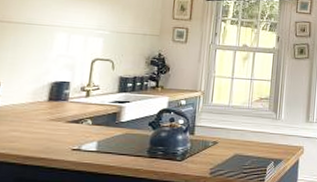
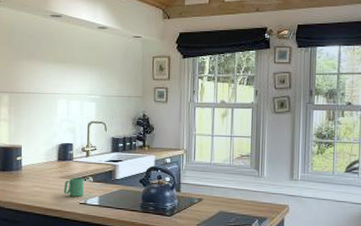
mug: none [51,119,80,142] -> present [63,177,84,197]

